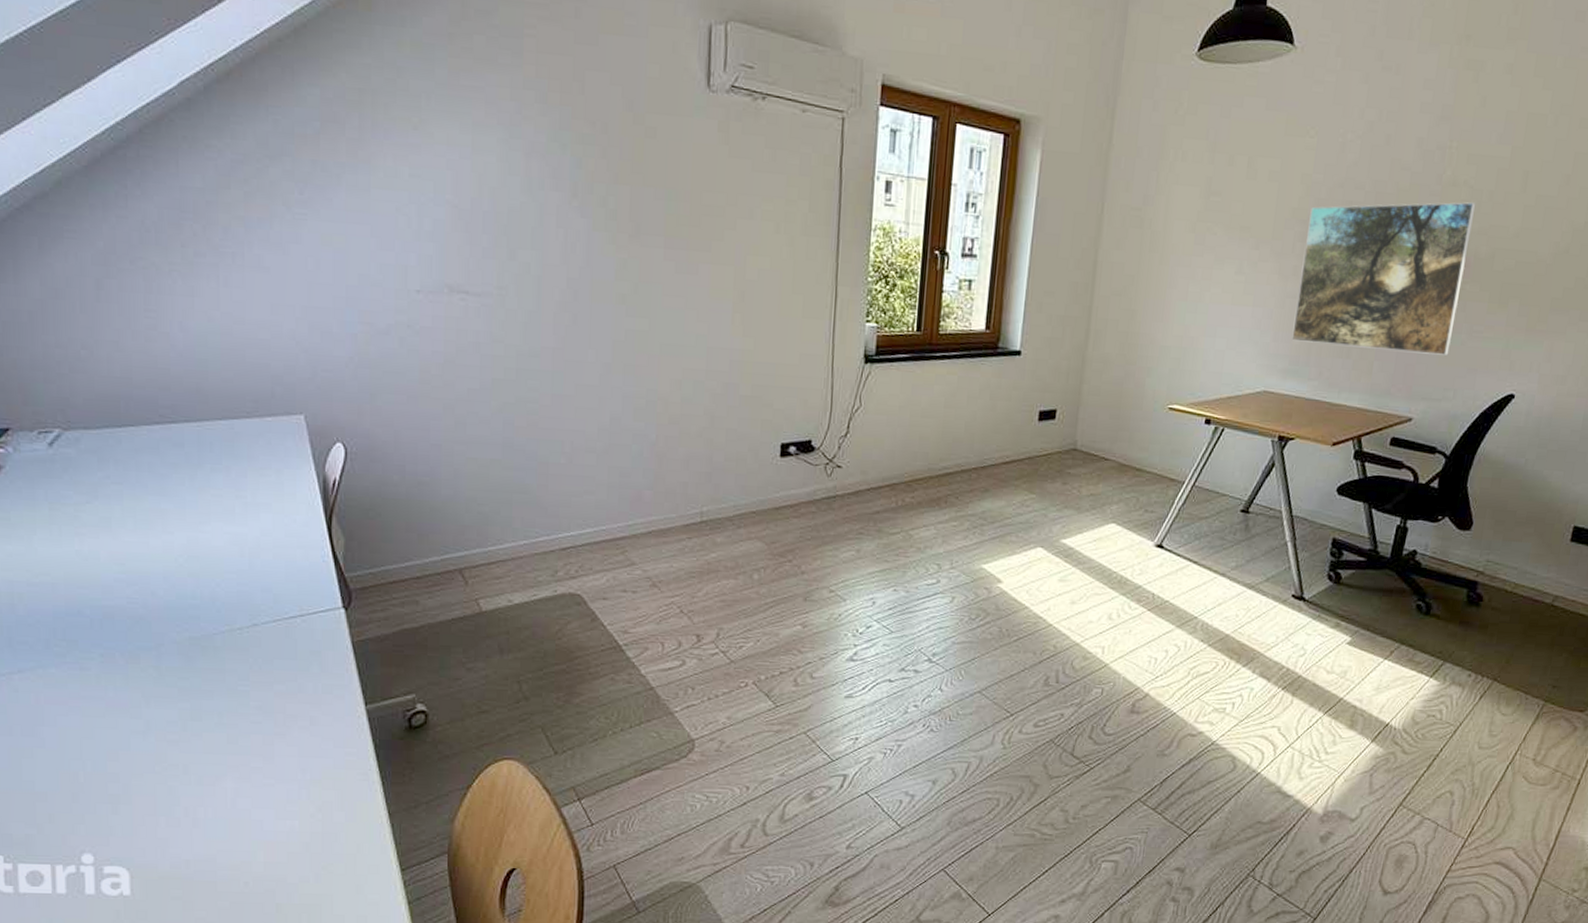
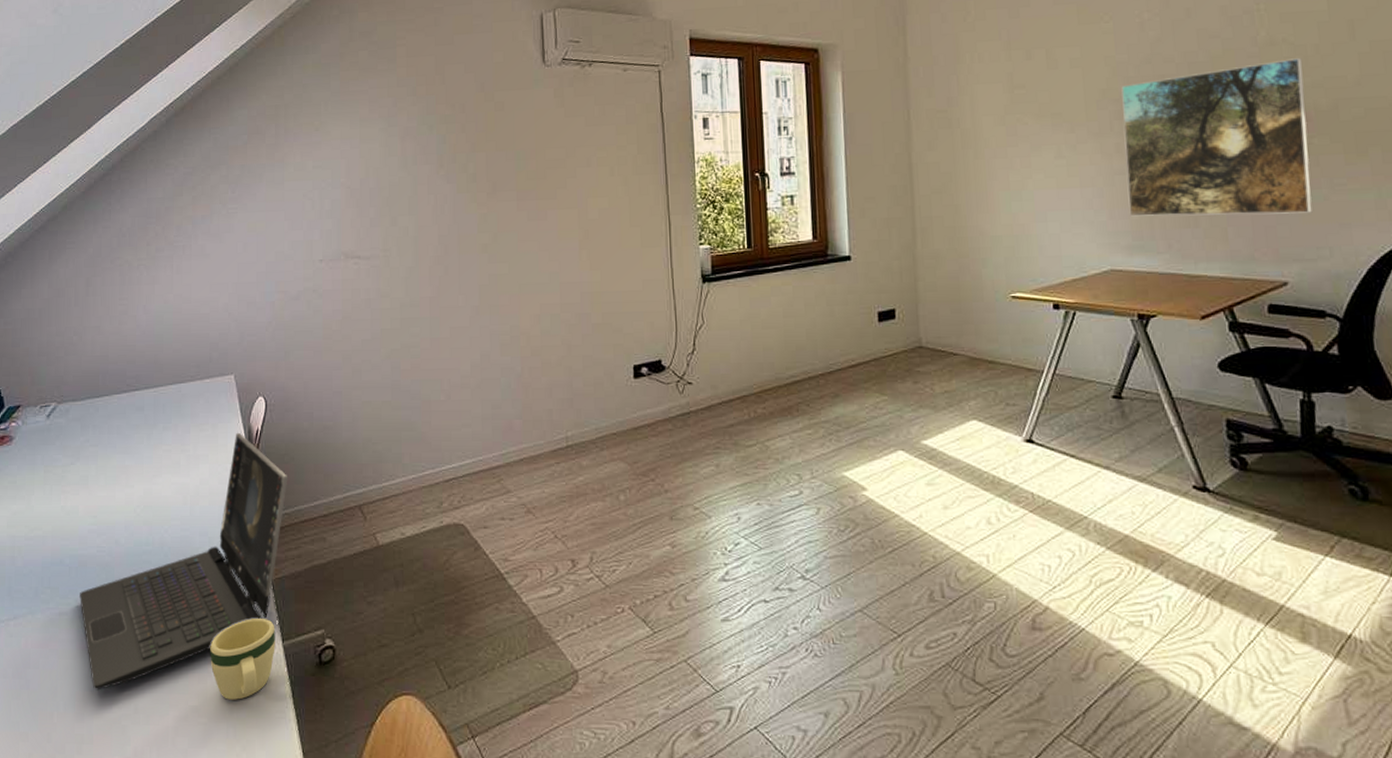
laptop: none [106,481,374,750] -> present [80,432,288,691]
mug: none [277,680,357,762] -> present [210,617,275,700]

